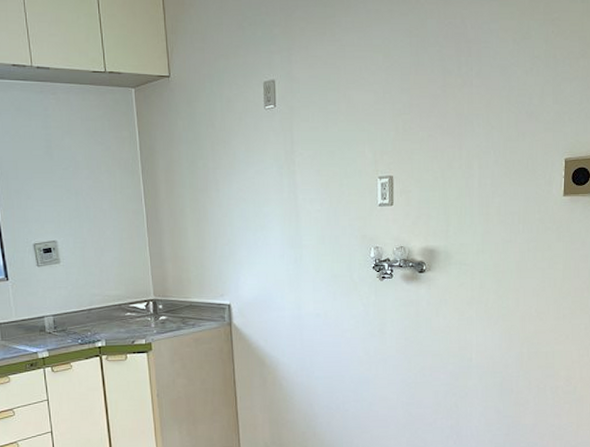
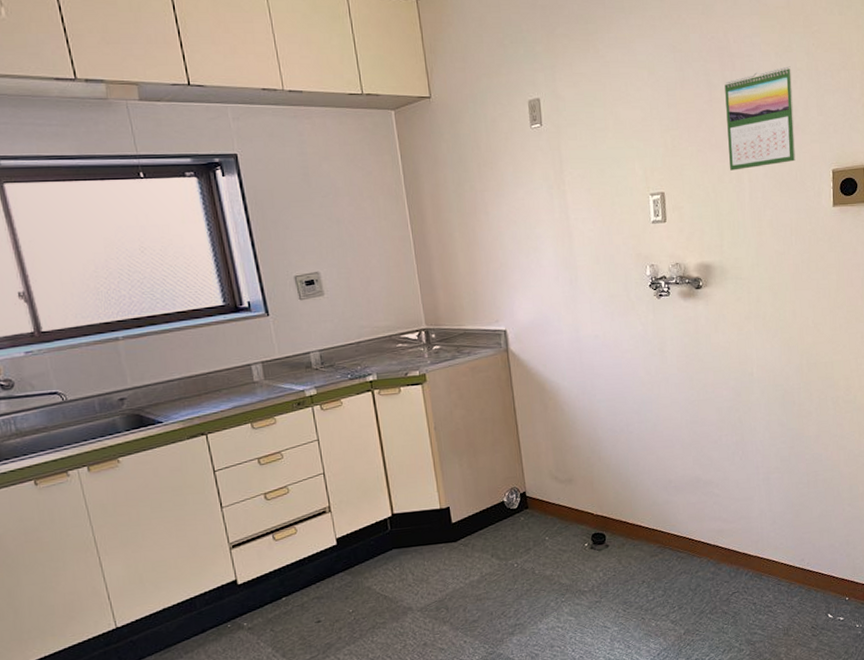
calendar: none [459,53,529,156] -> present [724,66,796,171]

